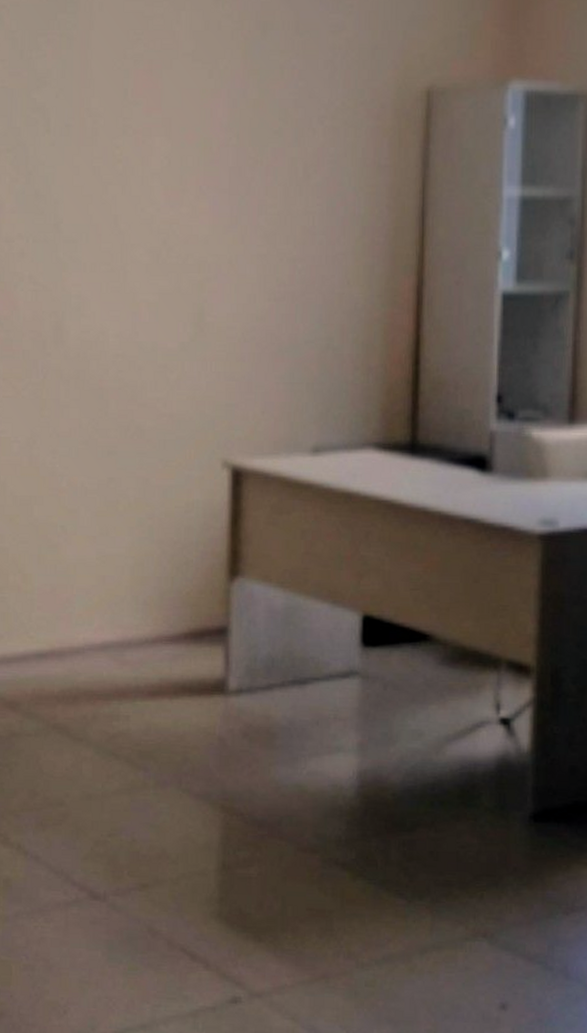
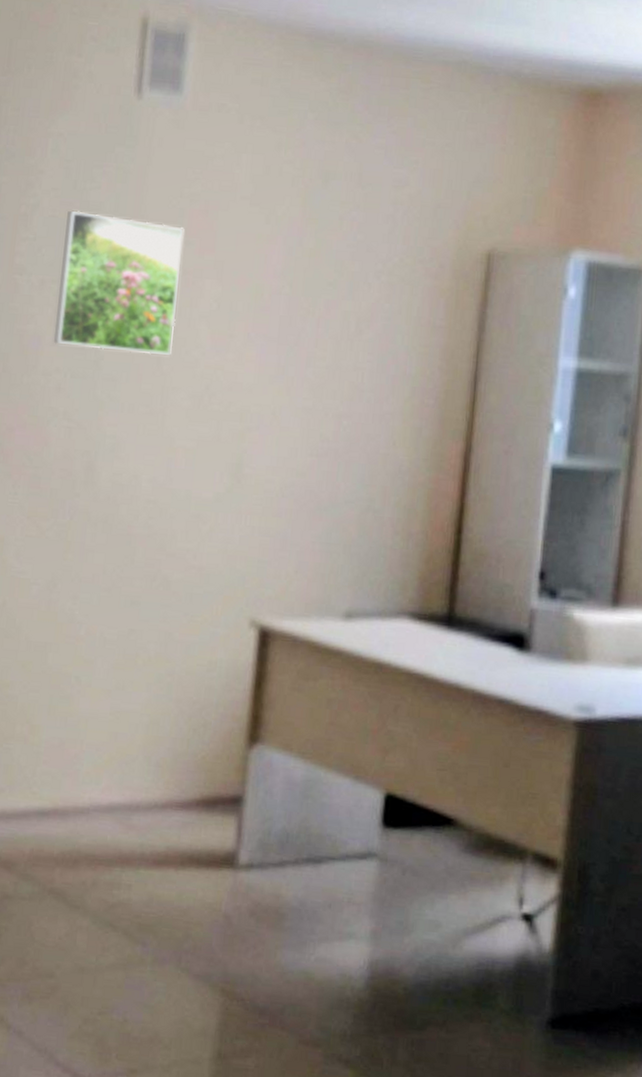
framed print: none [13,80,131,214] -> present [53,211,185,355]

